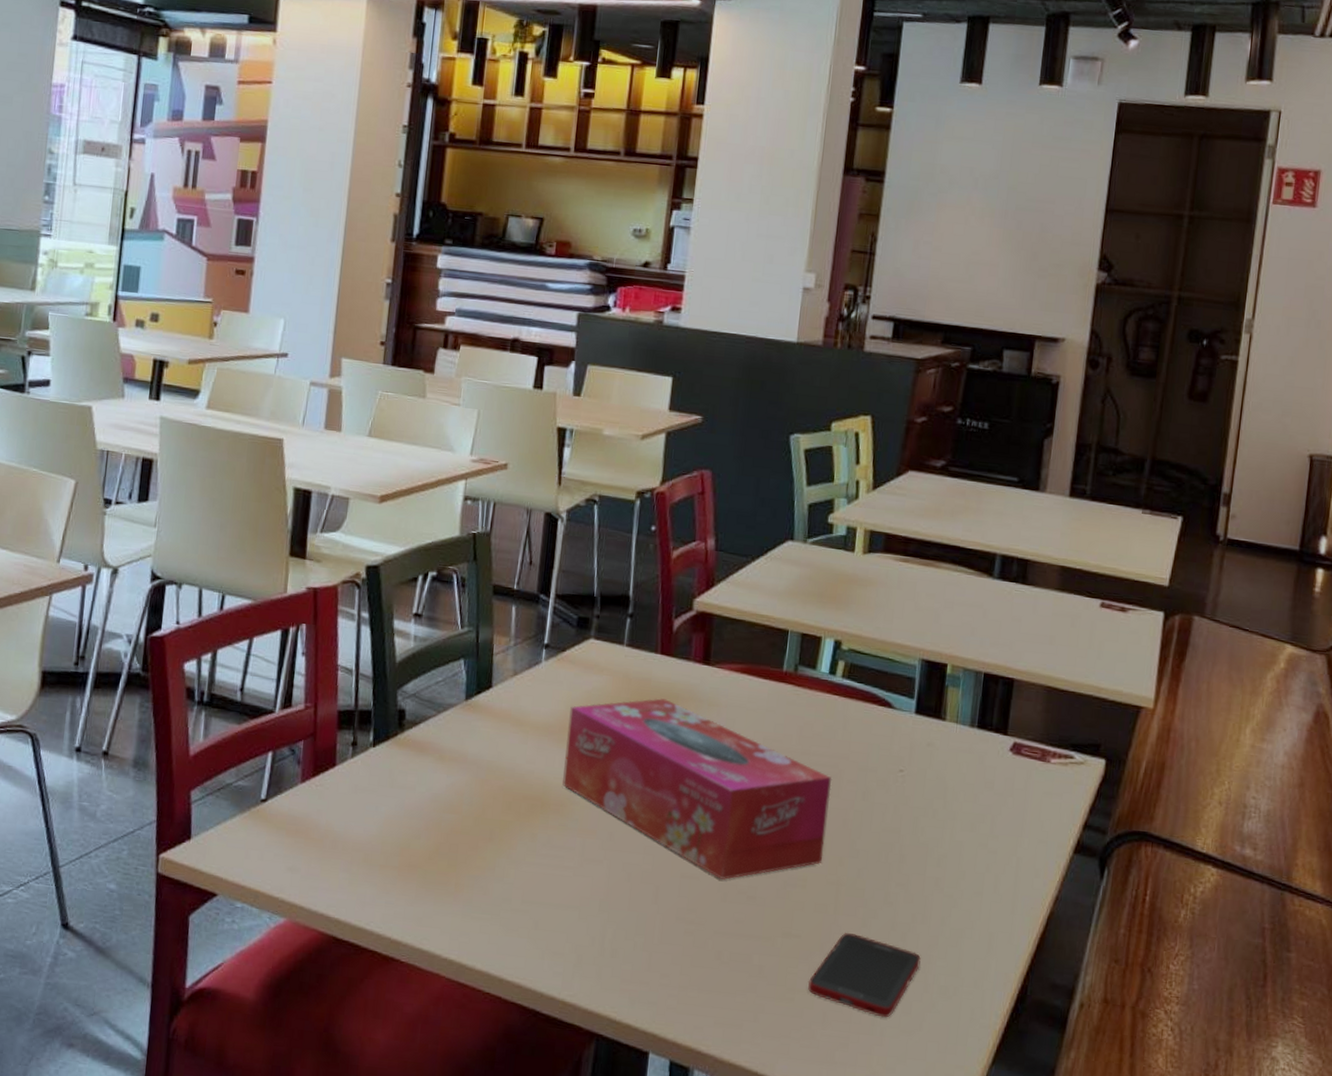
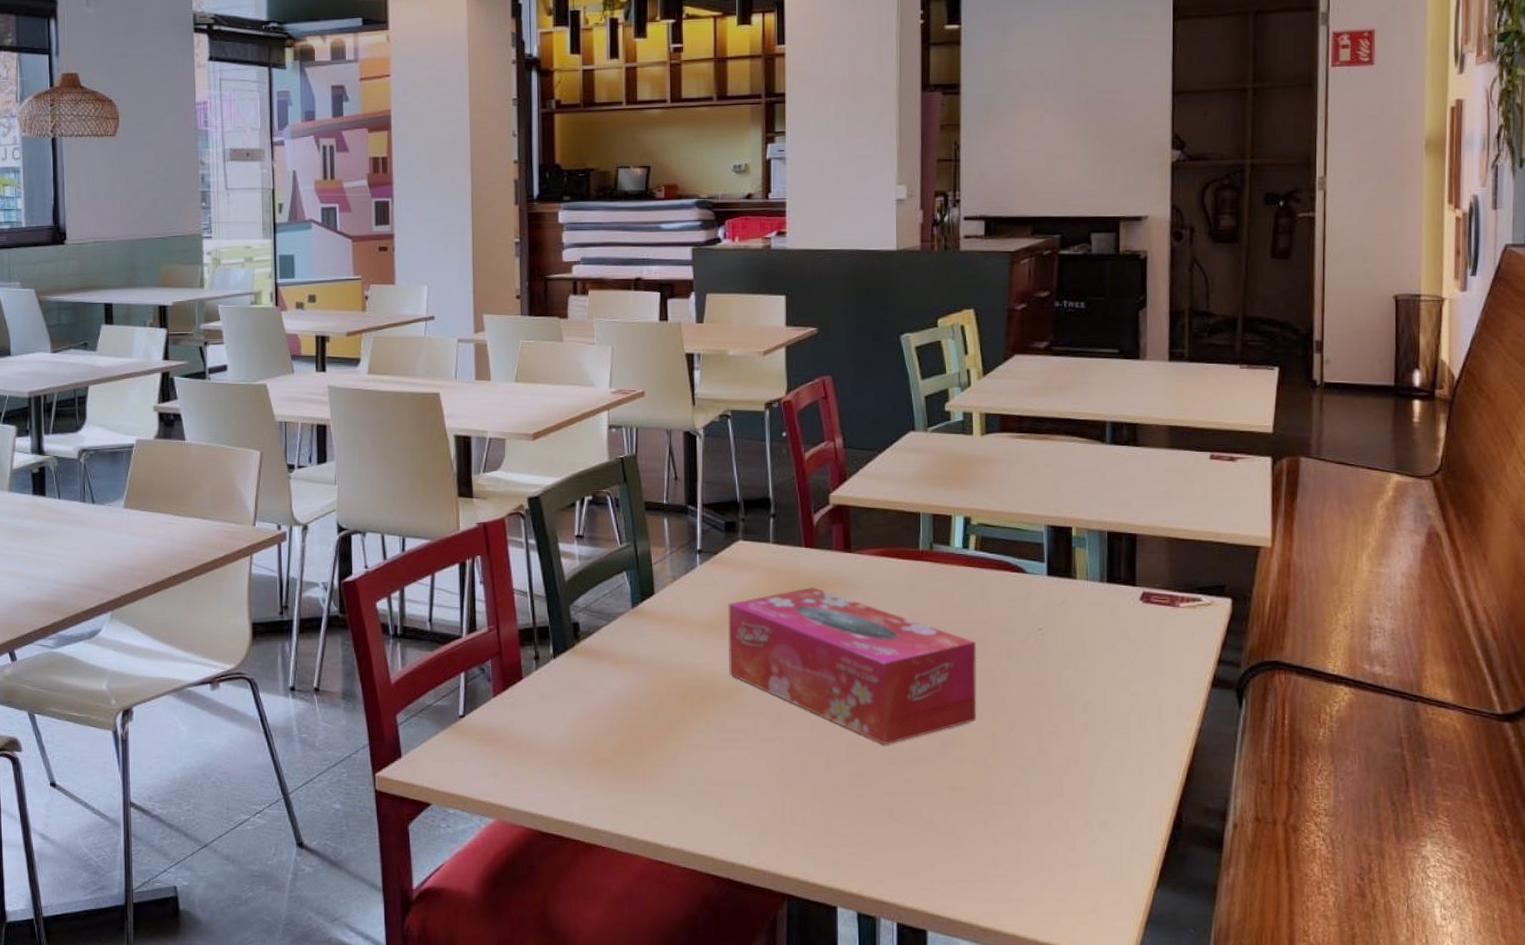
cell phone: present [808,933,921,1018] -> none [976,782,1079,855]

